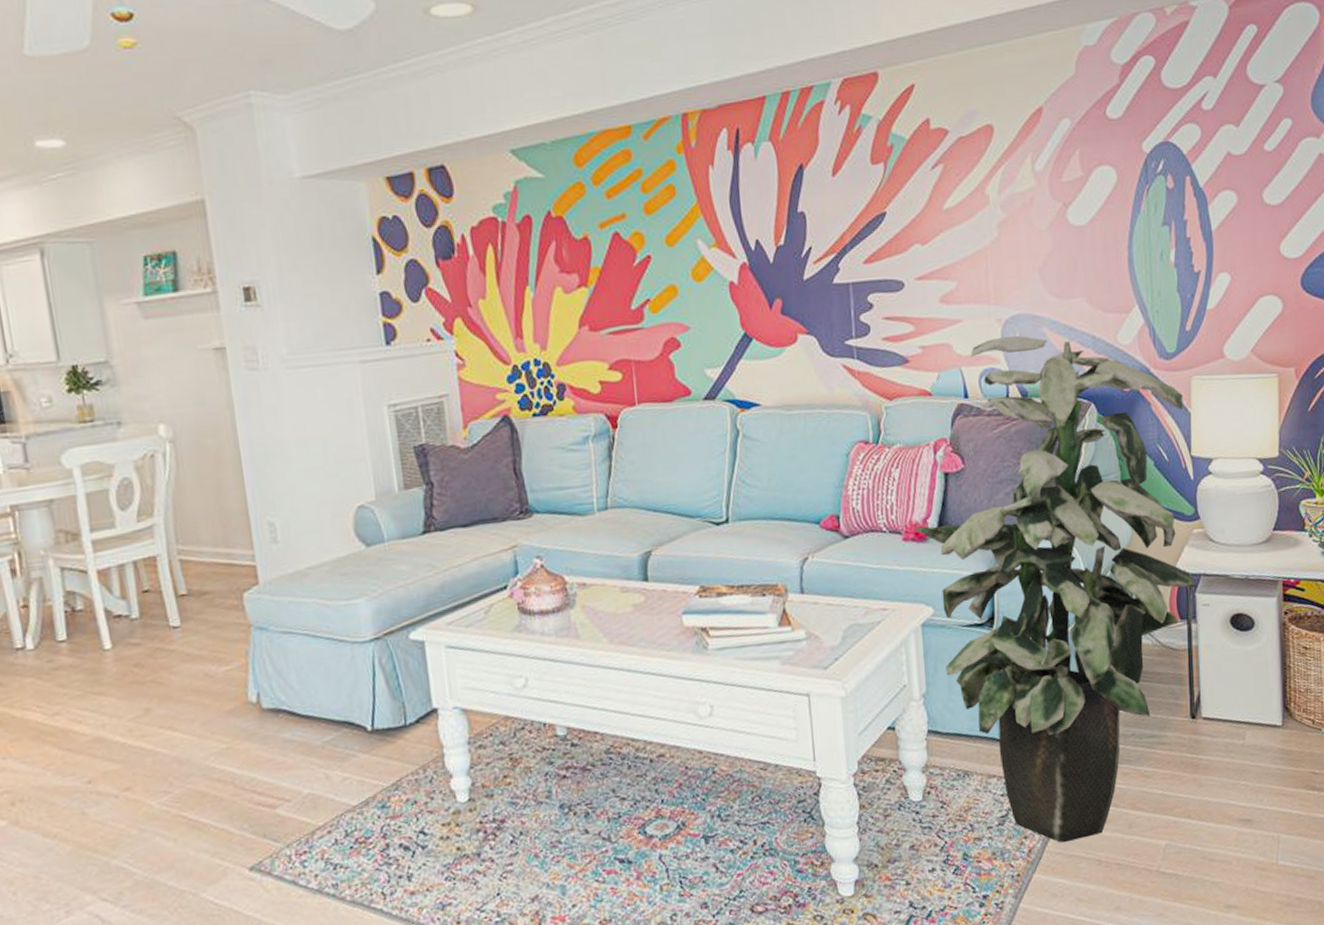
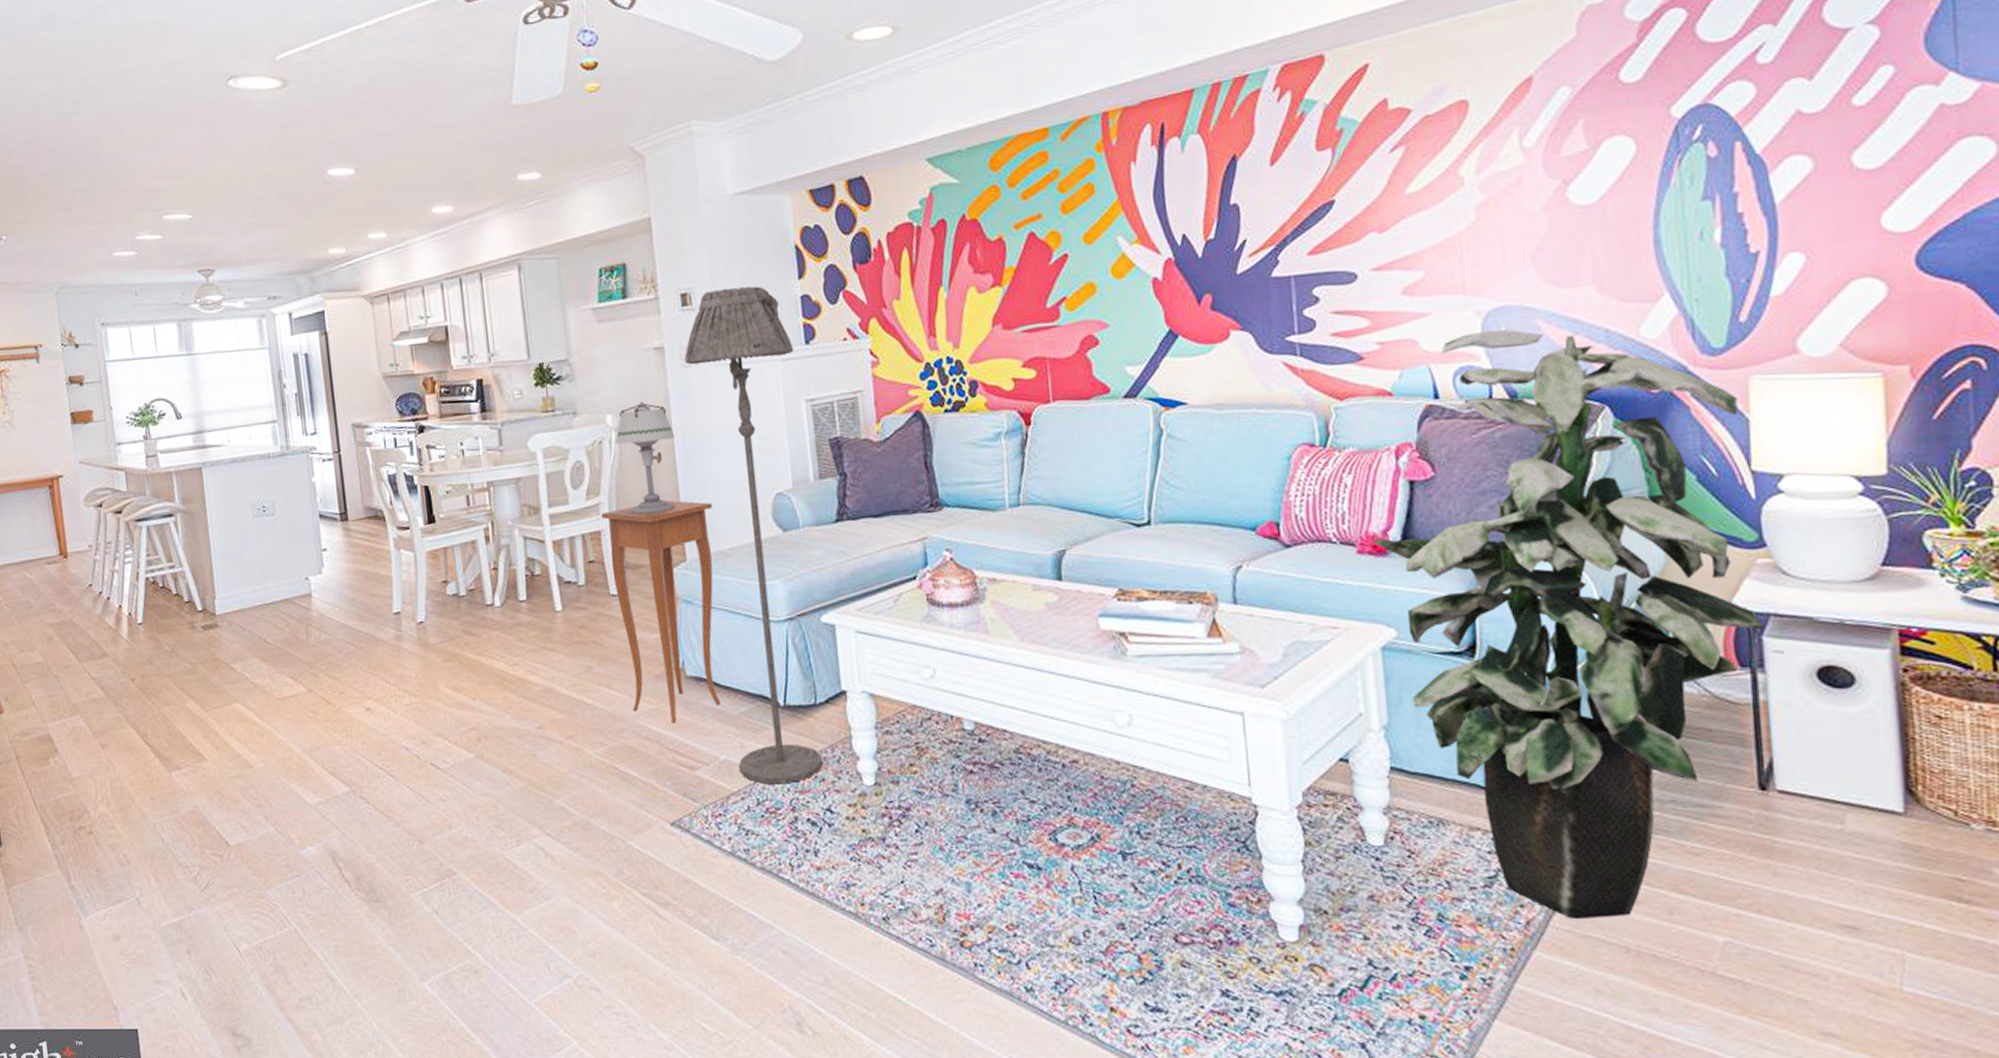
side table: none [155,518,303,762] -> present [601,500,721,724]
table lamp: none [170,409,244,535] -> present [615,402,675,514]
floor lamp: none [249,281,414,814] -> present [684,286,823,785]

